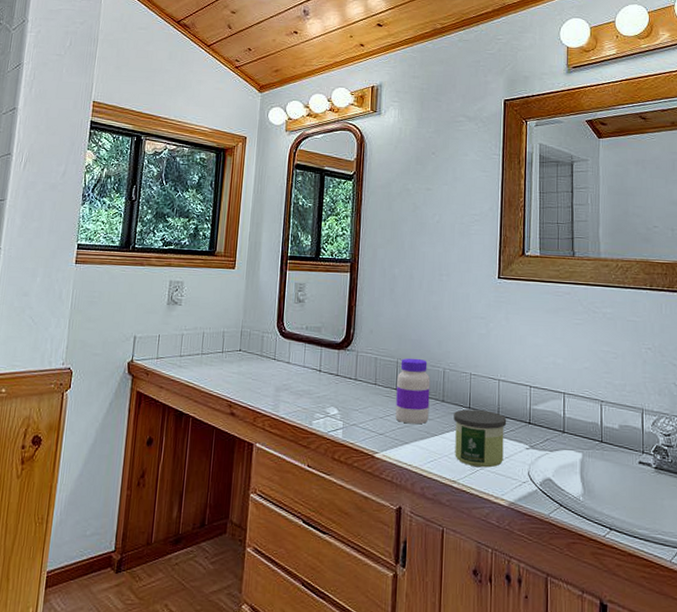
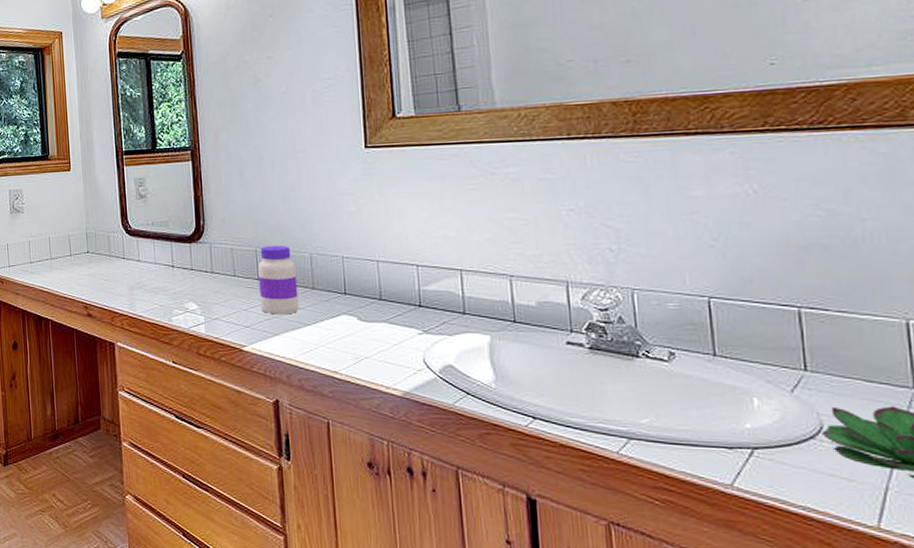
candle: present [454,409,507,468] -> none [327,295,392,356]

